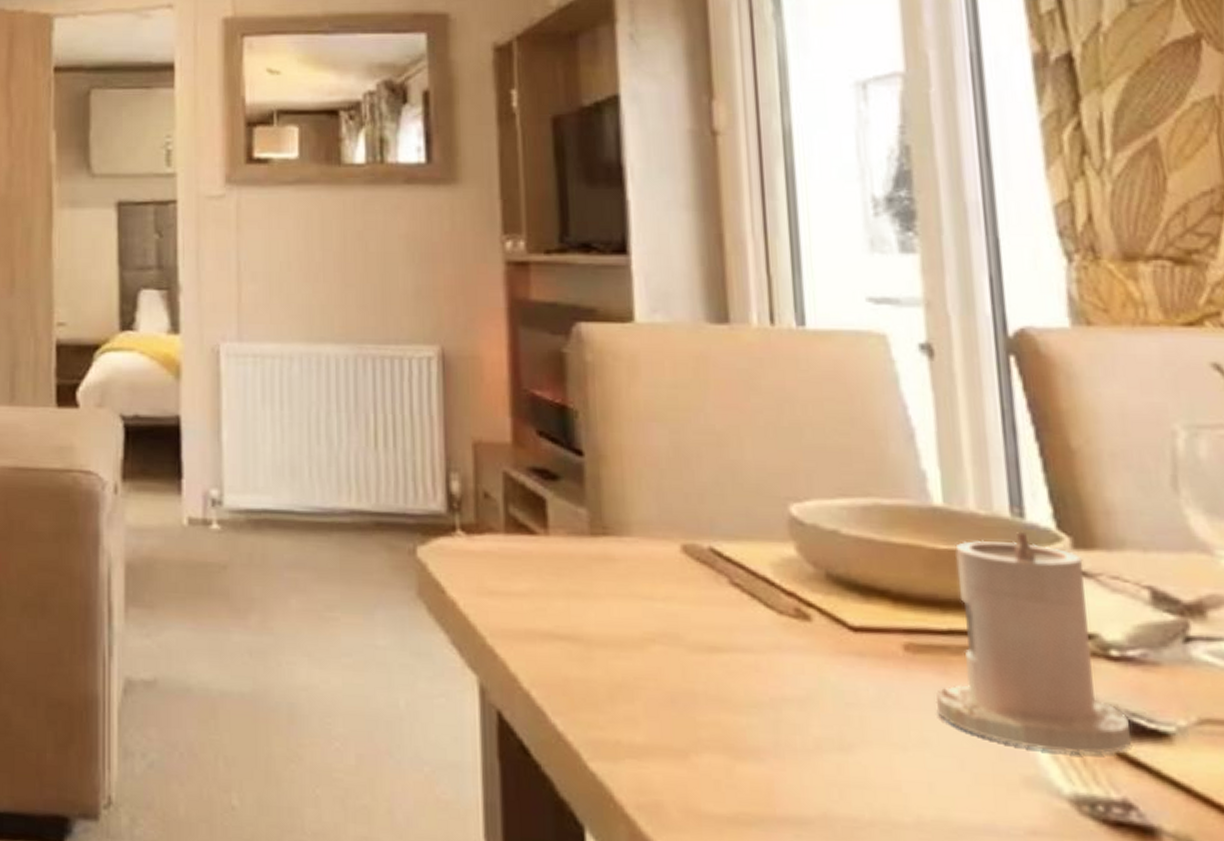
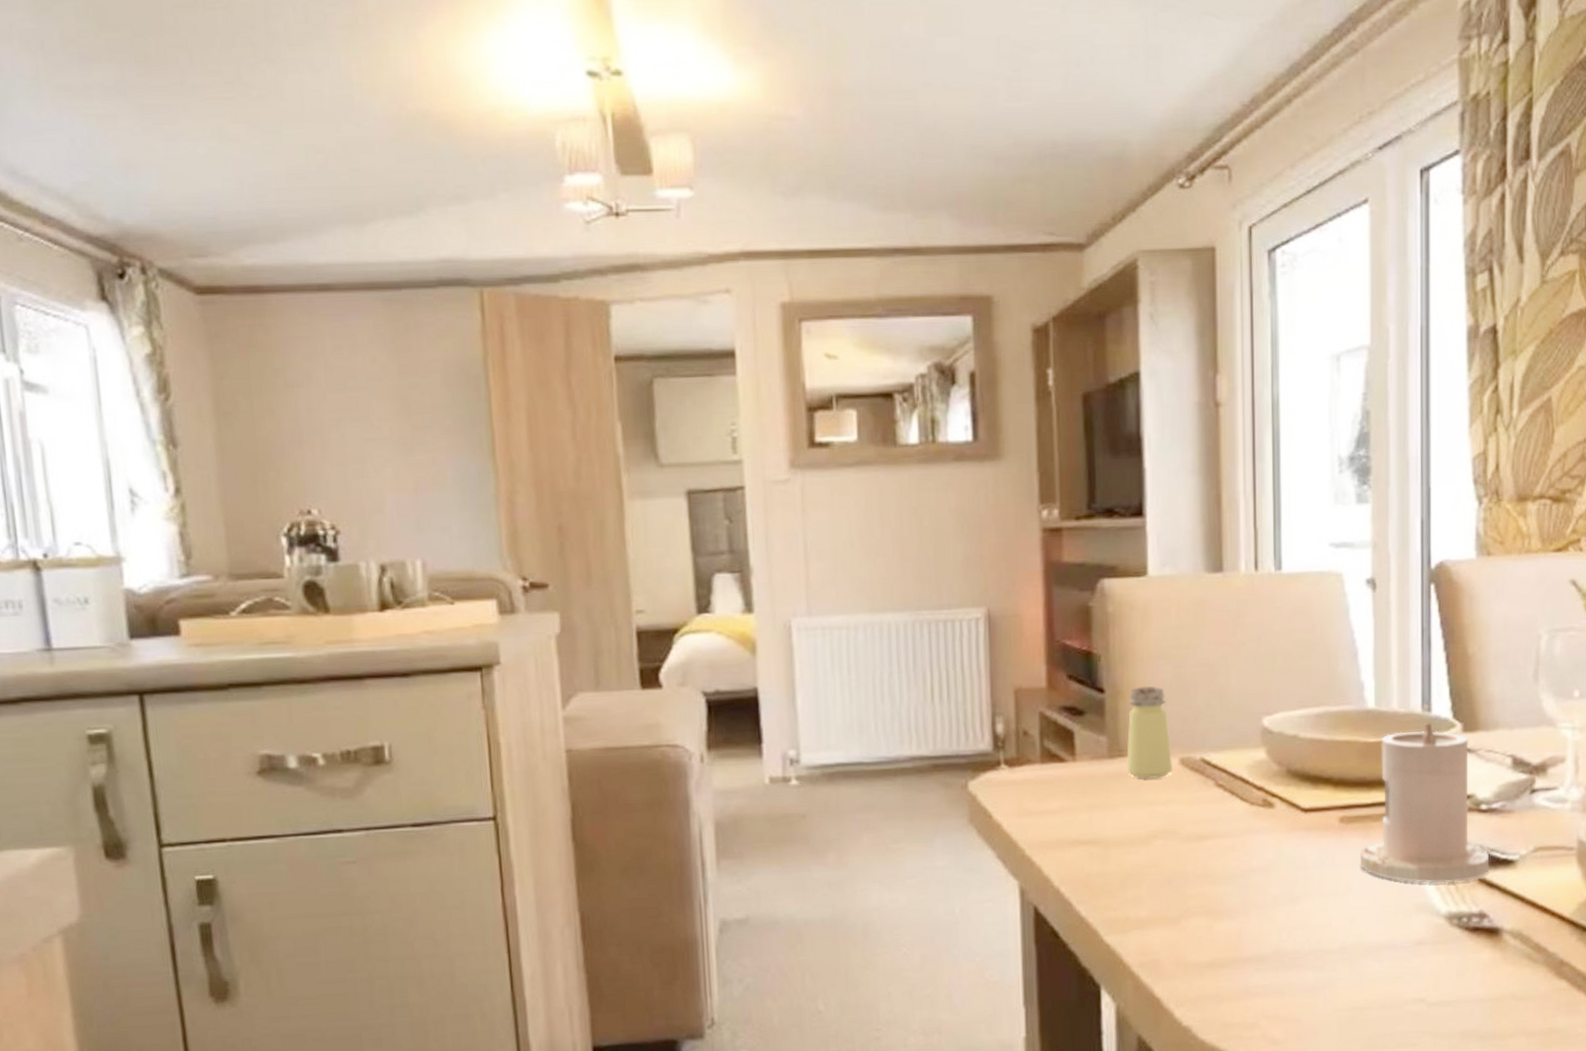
saltshaker: none [612,451,672,568] -> present [1126,685,1172,779]

